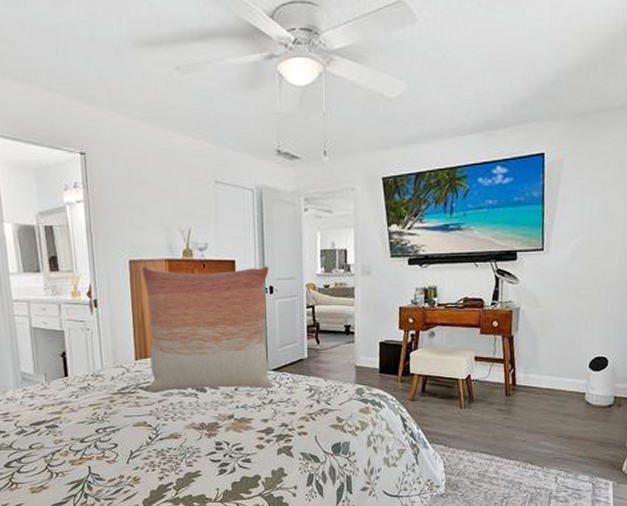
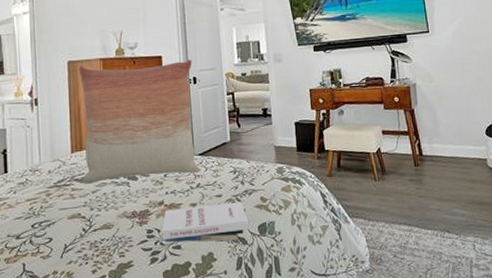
books: none [231,420,324,458] -> present [161,201,250,242]

